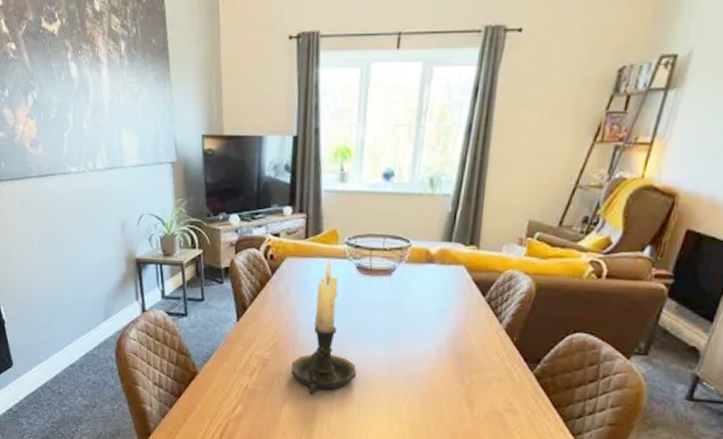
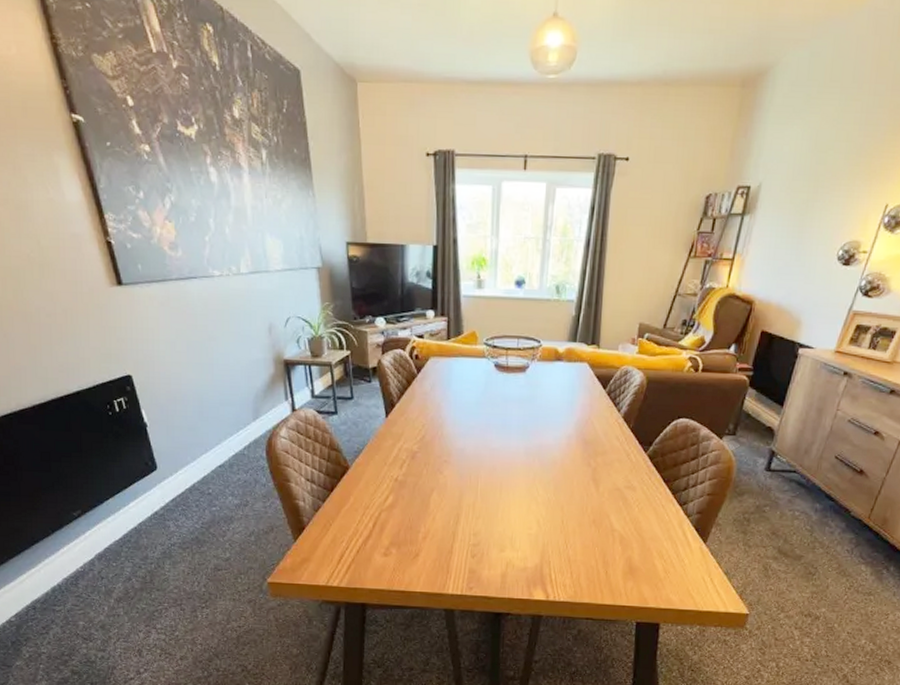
candle holder: present [291,259,357,395] -> none [438,358,498,483]

